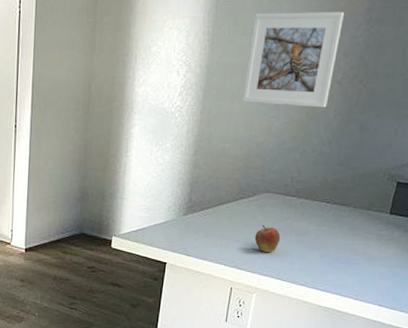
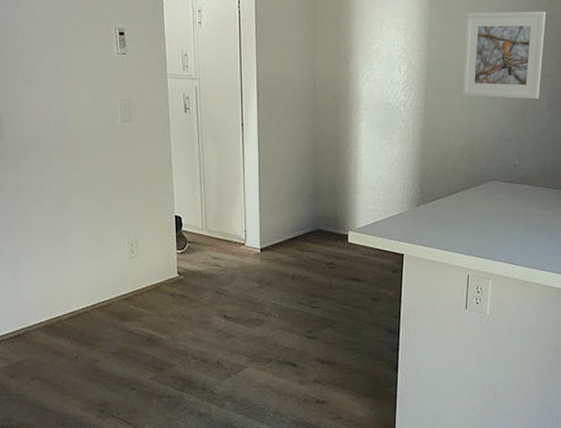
fruit: present [254,224,281,253] -> none [486,211,510,239]

